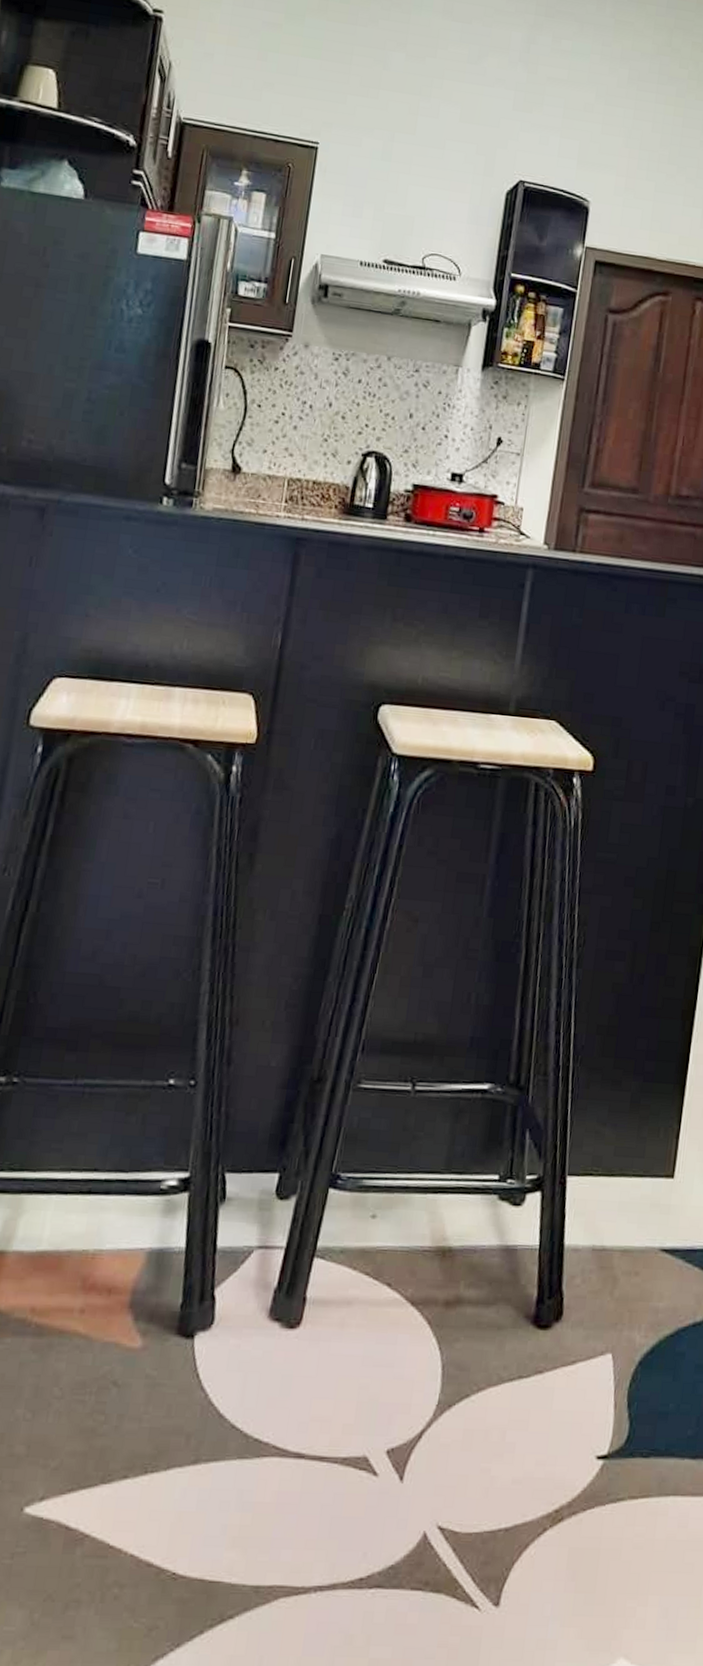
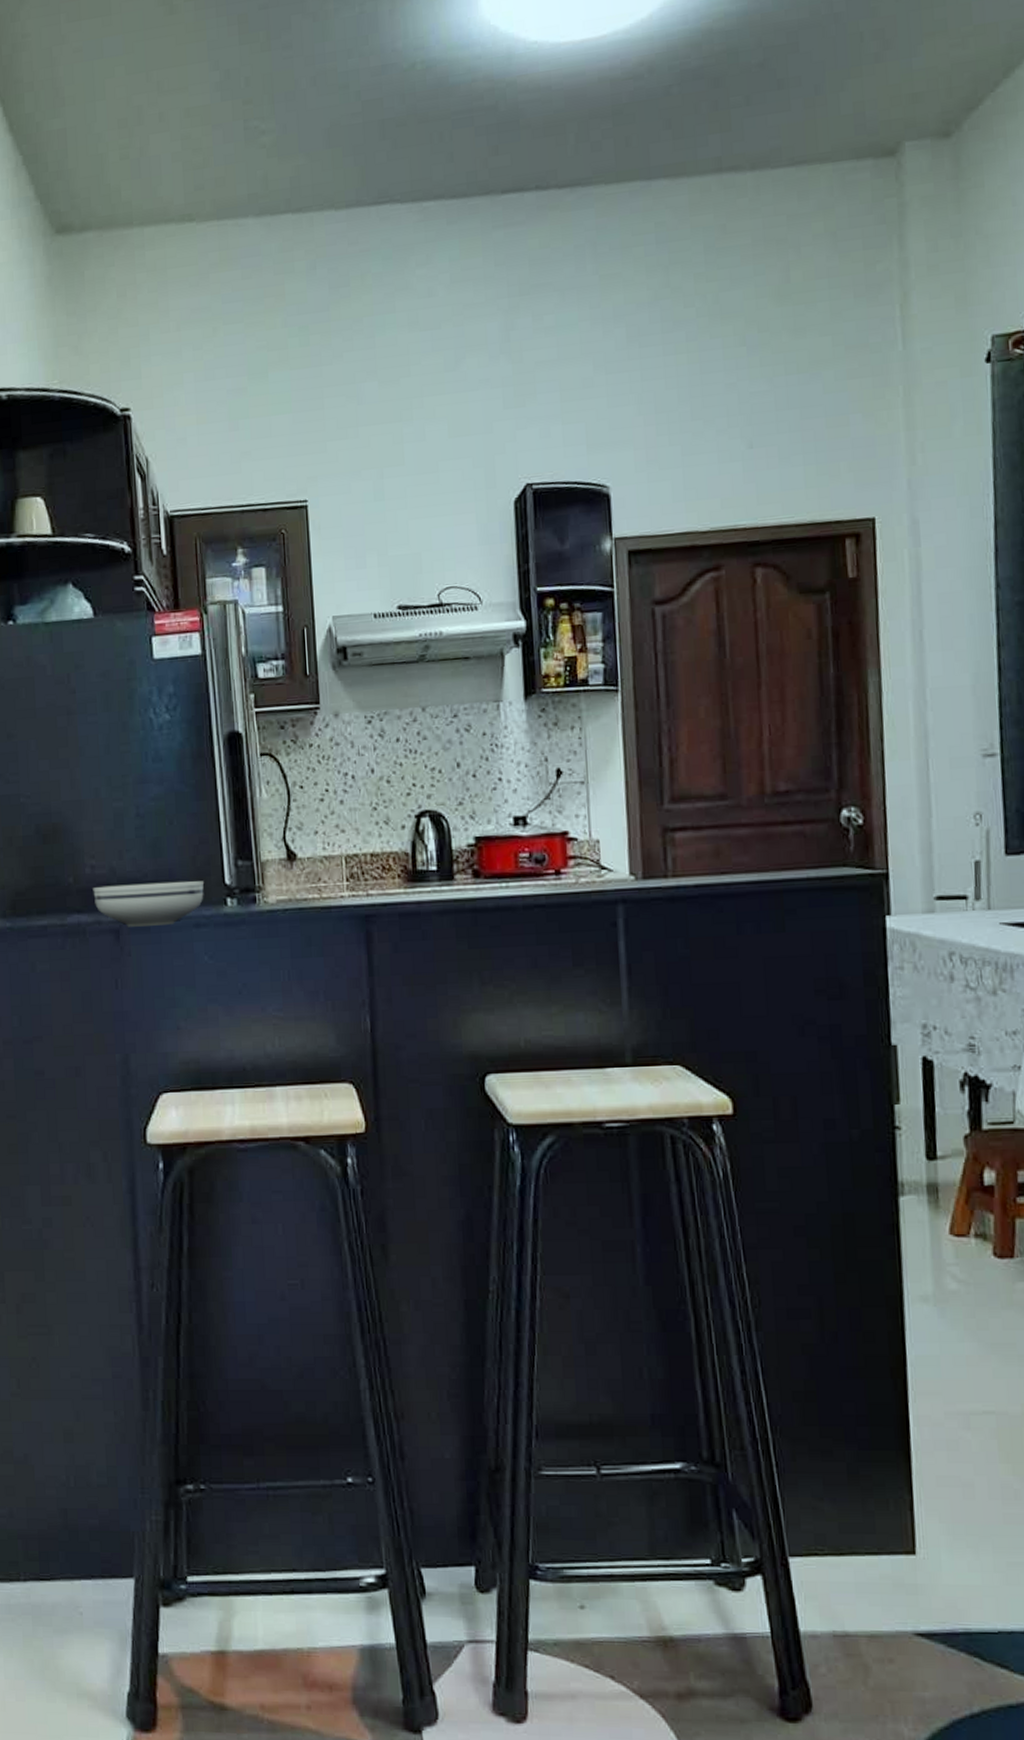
bowl: none [24,461,144,513] -> present [93,881,205,927]

